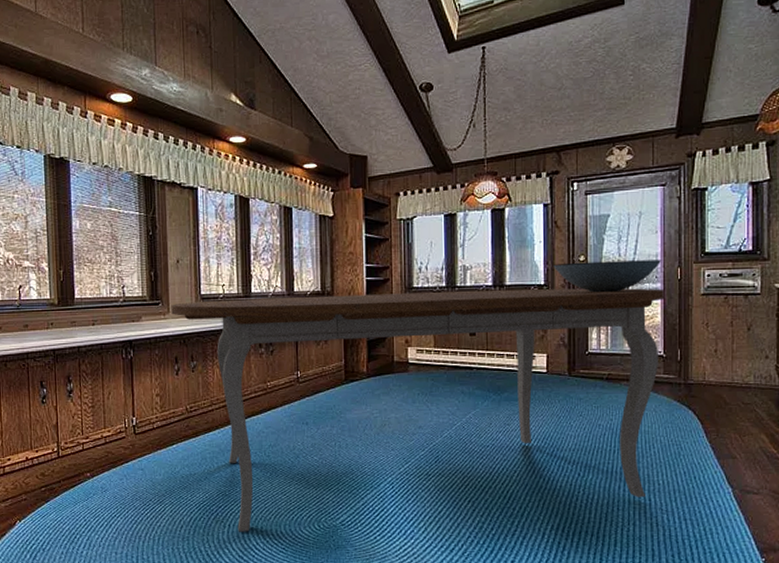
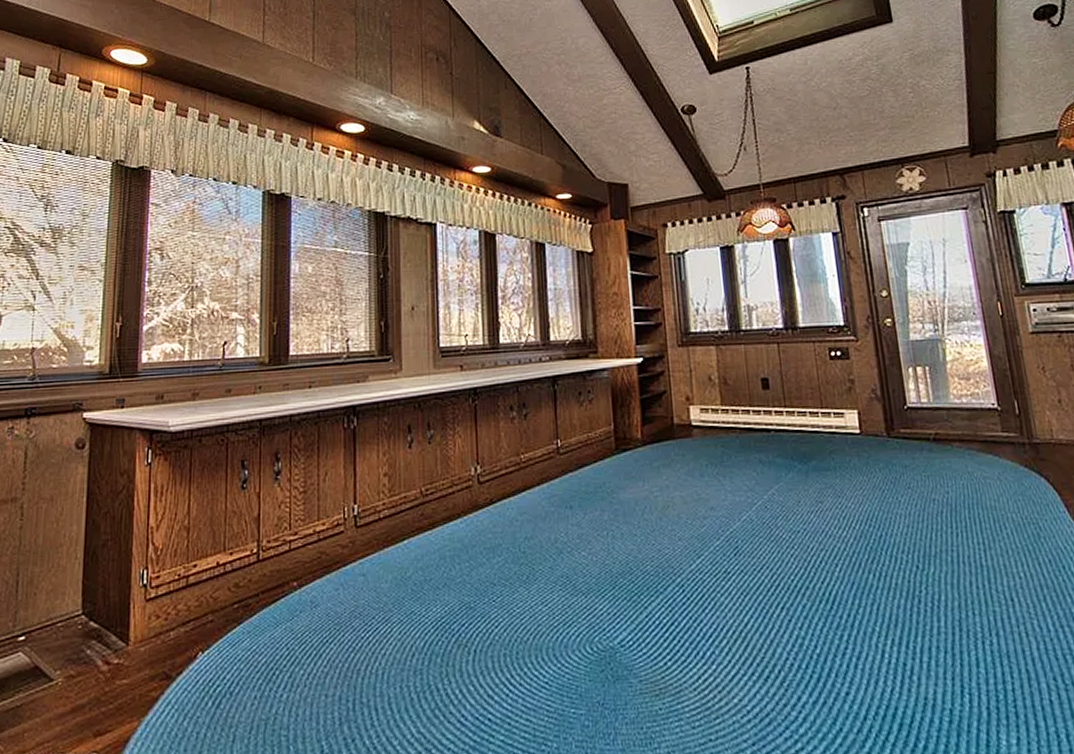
dining table: present [171,288,665,532] -> none [404,326,1006,660]
decorative bowl: present [553,260,662,292] -> none [852,293,978,333]

